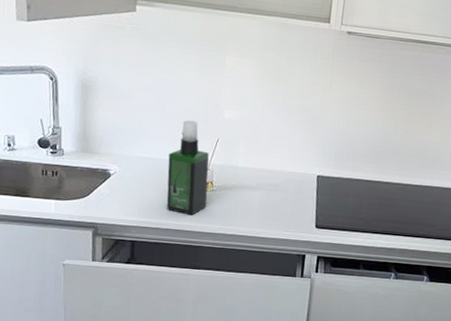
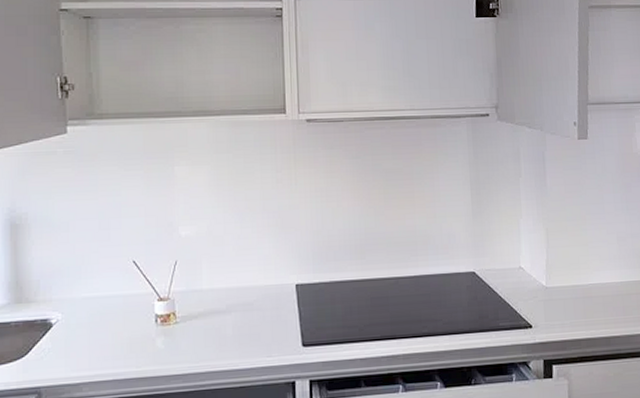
spray bottle: present [166,120,209,216] -> none [120,245,171,358]

